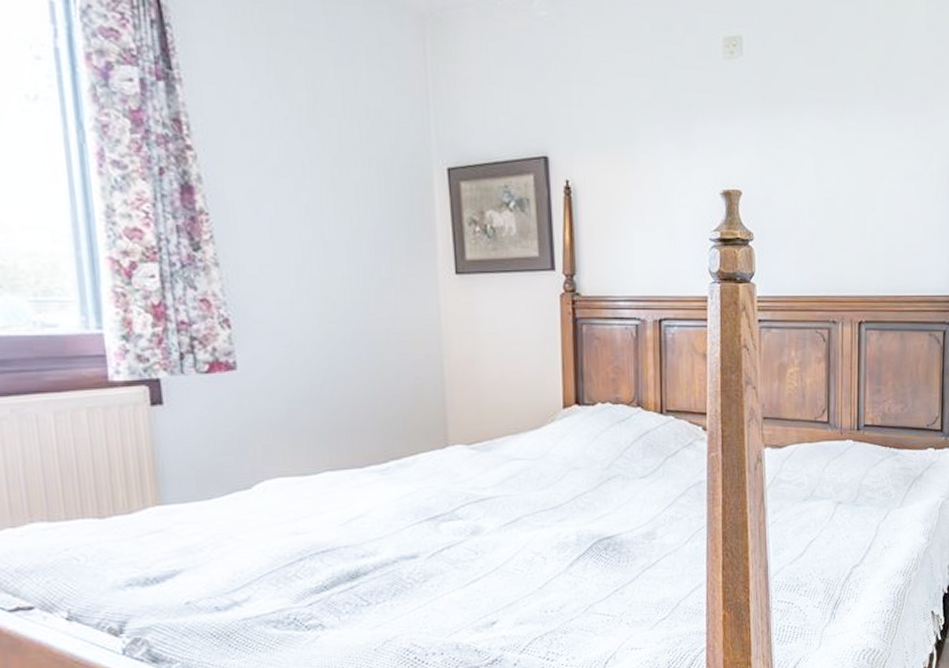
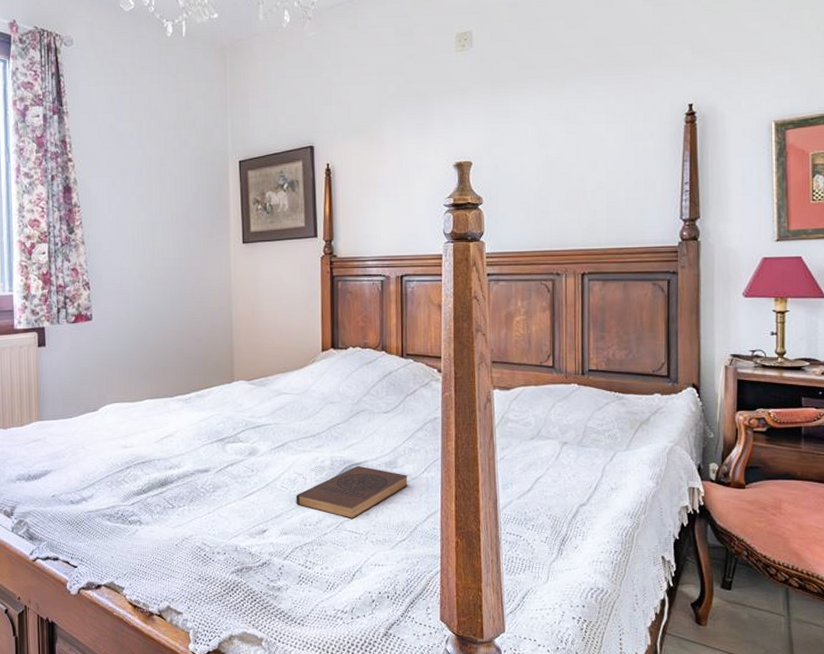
book: none [533,540,669,601] -> present [296,466,408,520]

